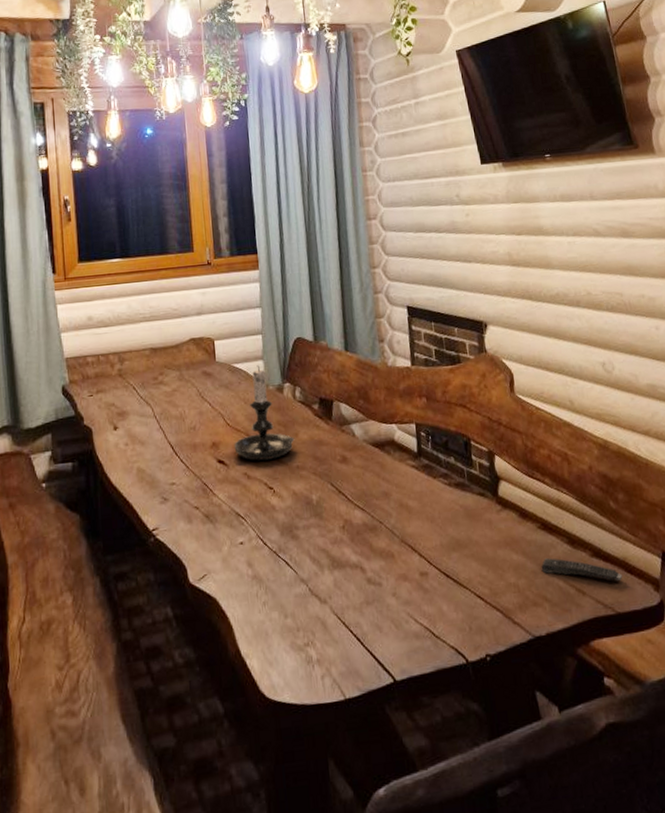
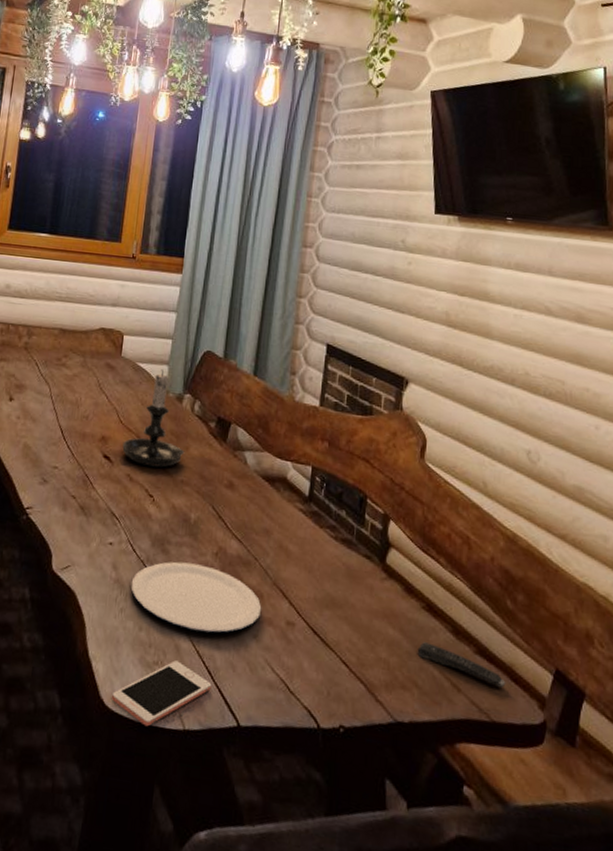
plate: none [268,540,395,605] -> present [131,561,262,633]
cell phone: none [271,637,363,707] -> present [112,660,212,727]

